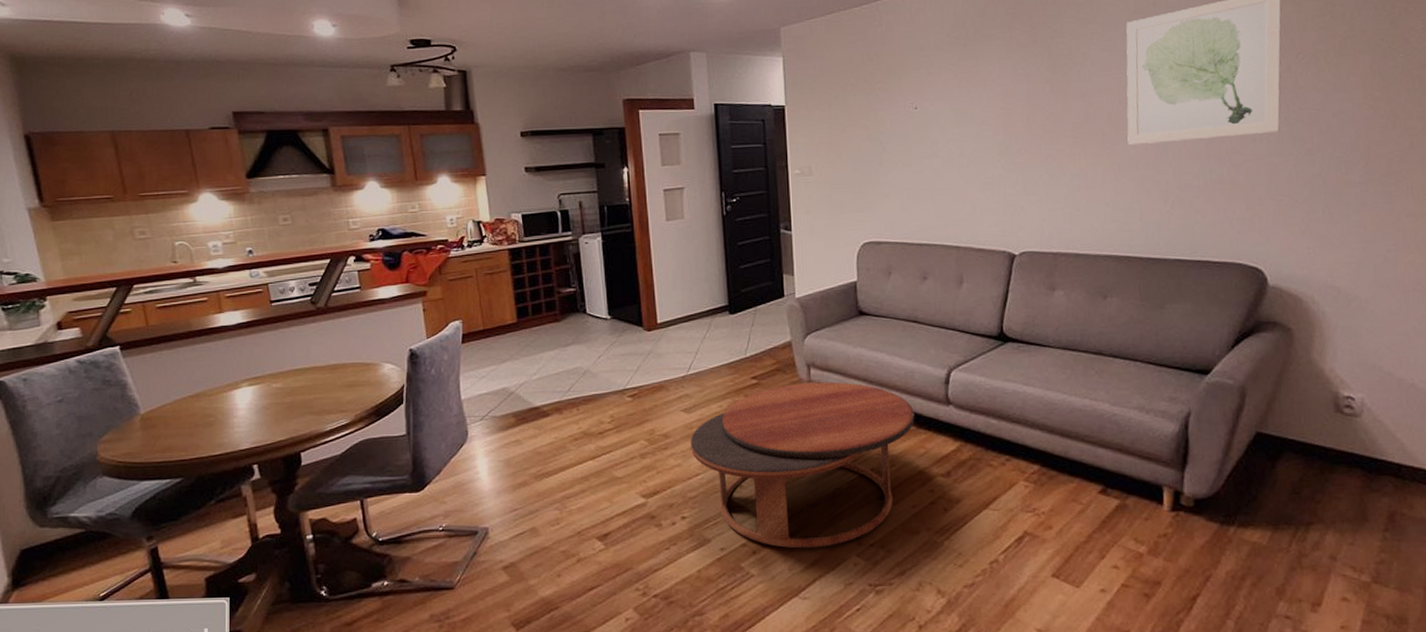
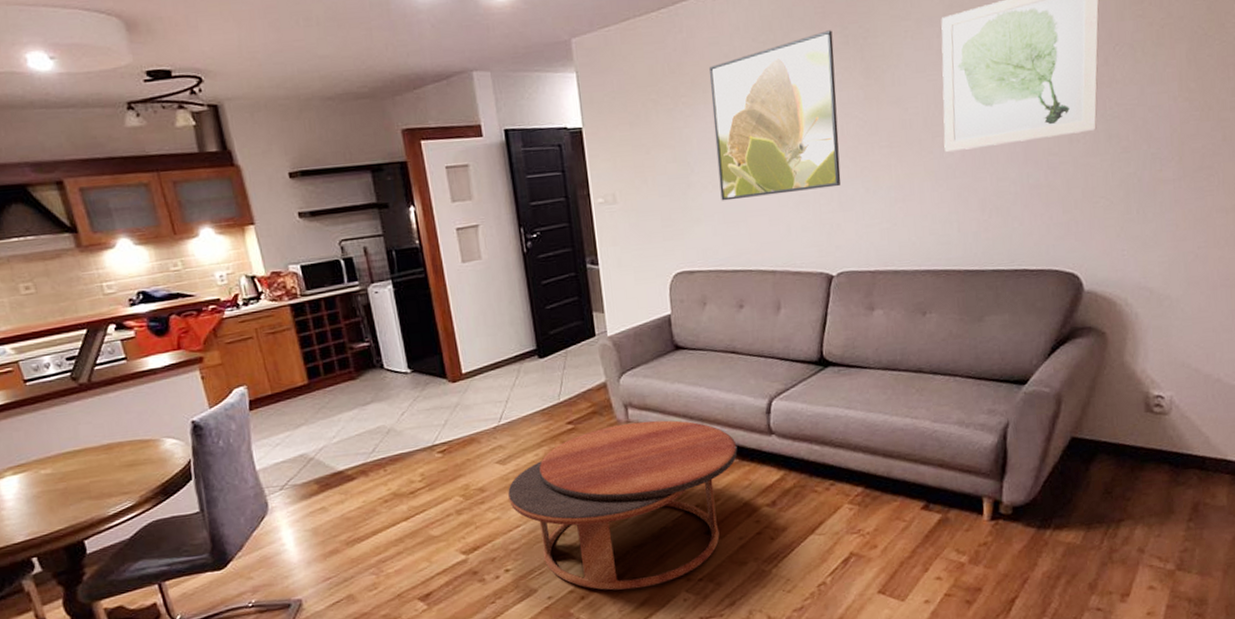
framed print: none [904,29,1026,179] -> present [709,30,841,201]

